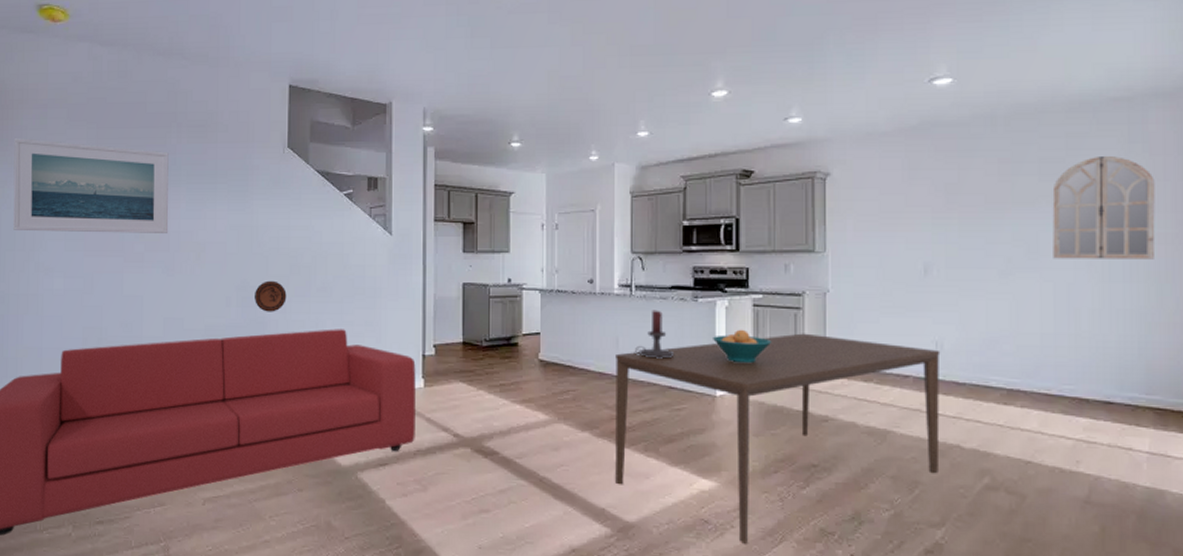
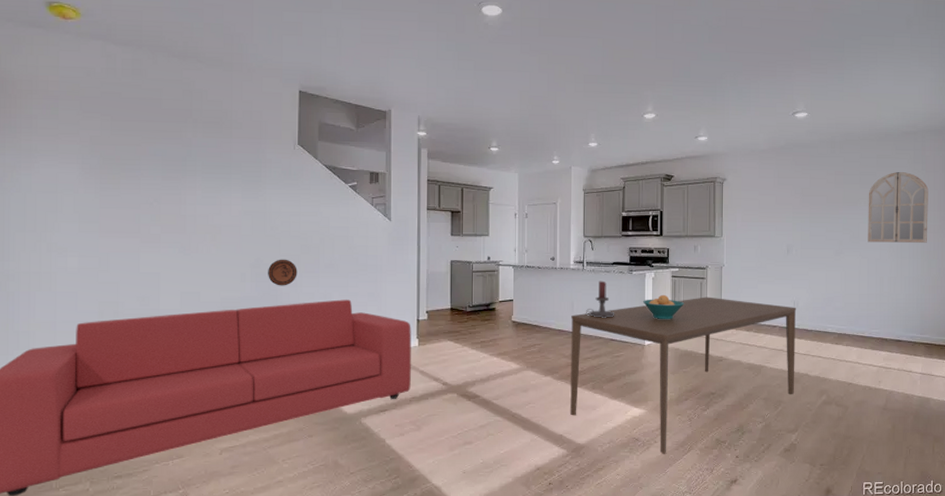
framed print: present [13,137,169,233] -> none [22,125,185,217]

